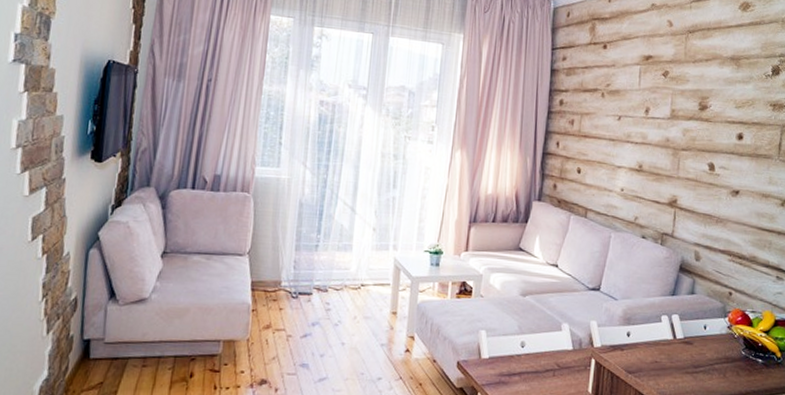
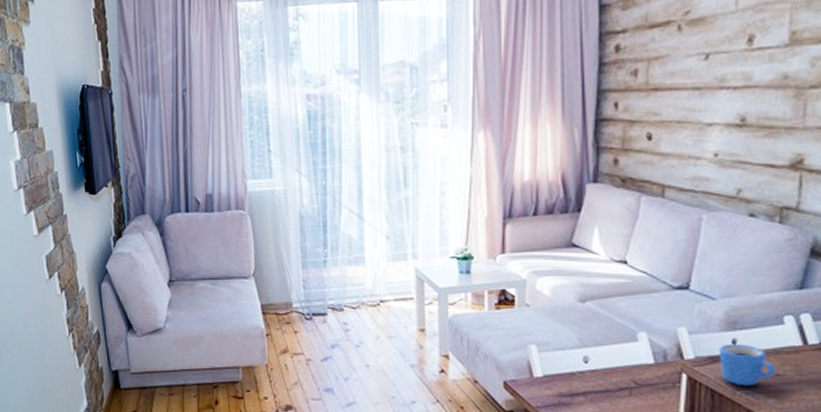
mug: none [617,335,656,370] -> present [718,343,777,385]

